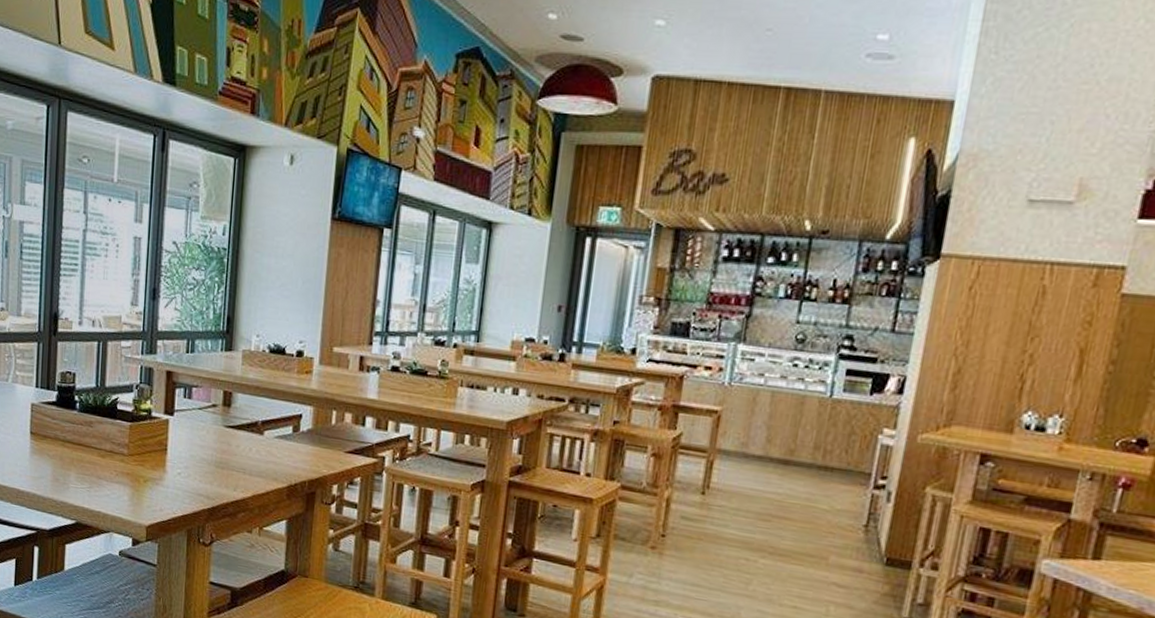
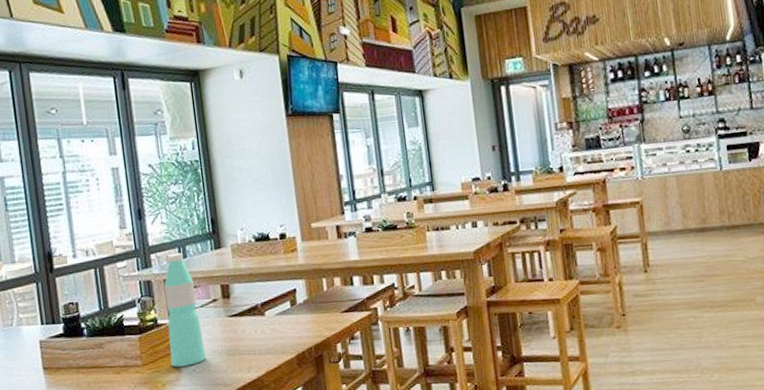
water bottle: none [157,345,197,468] -> present [164,252,206,367]

